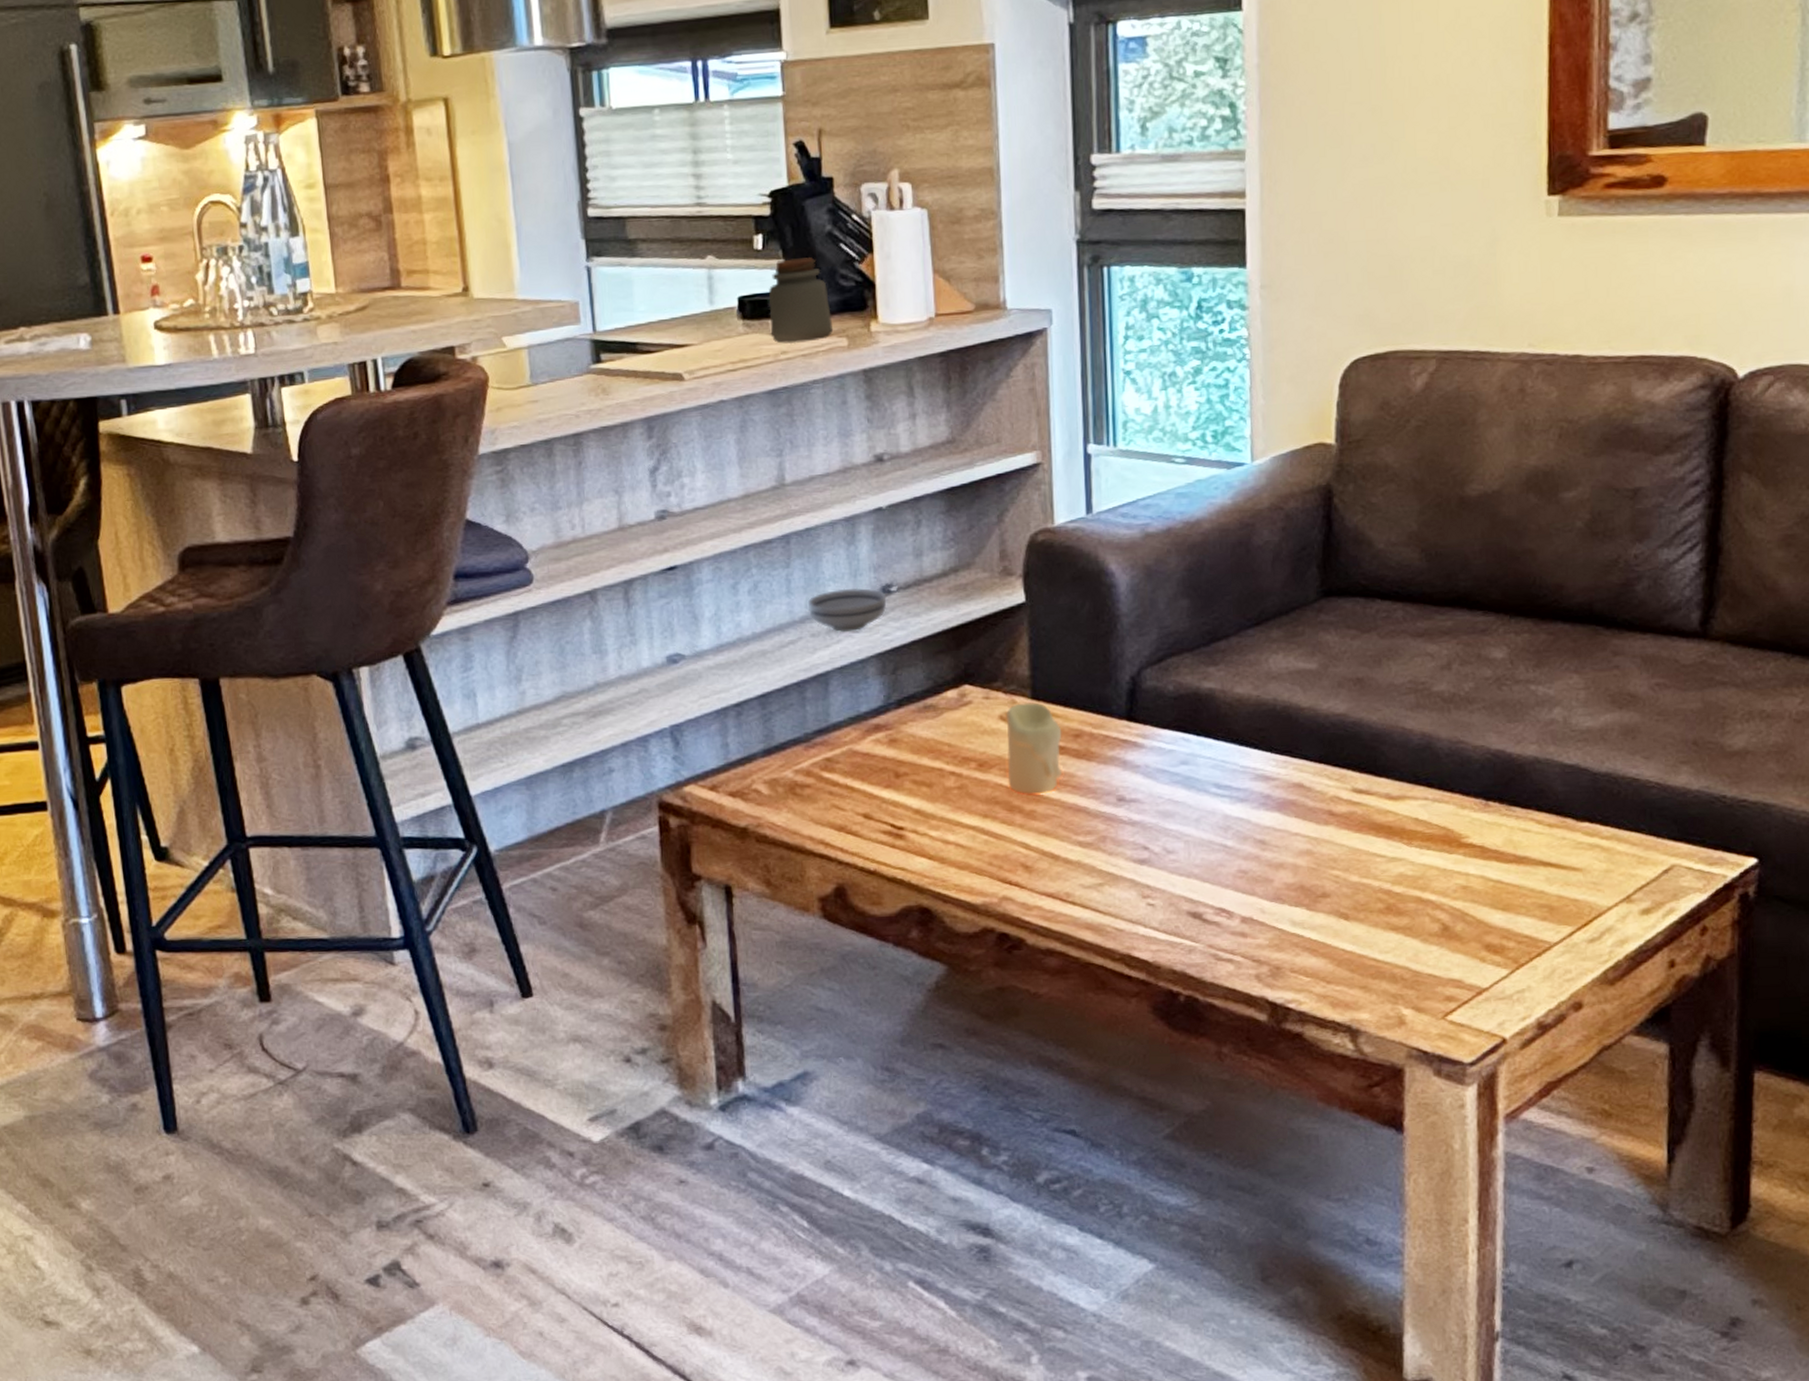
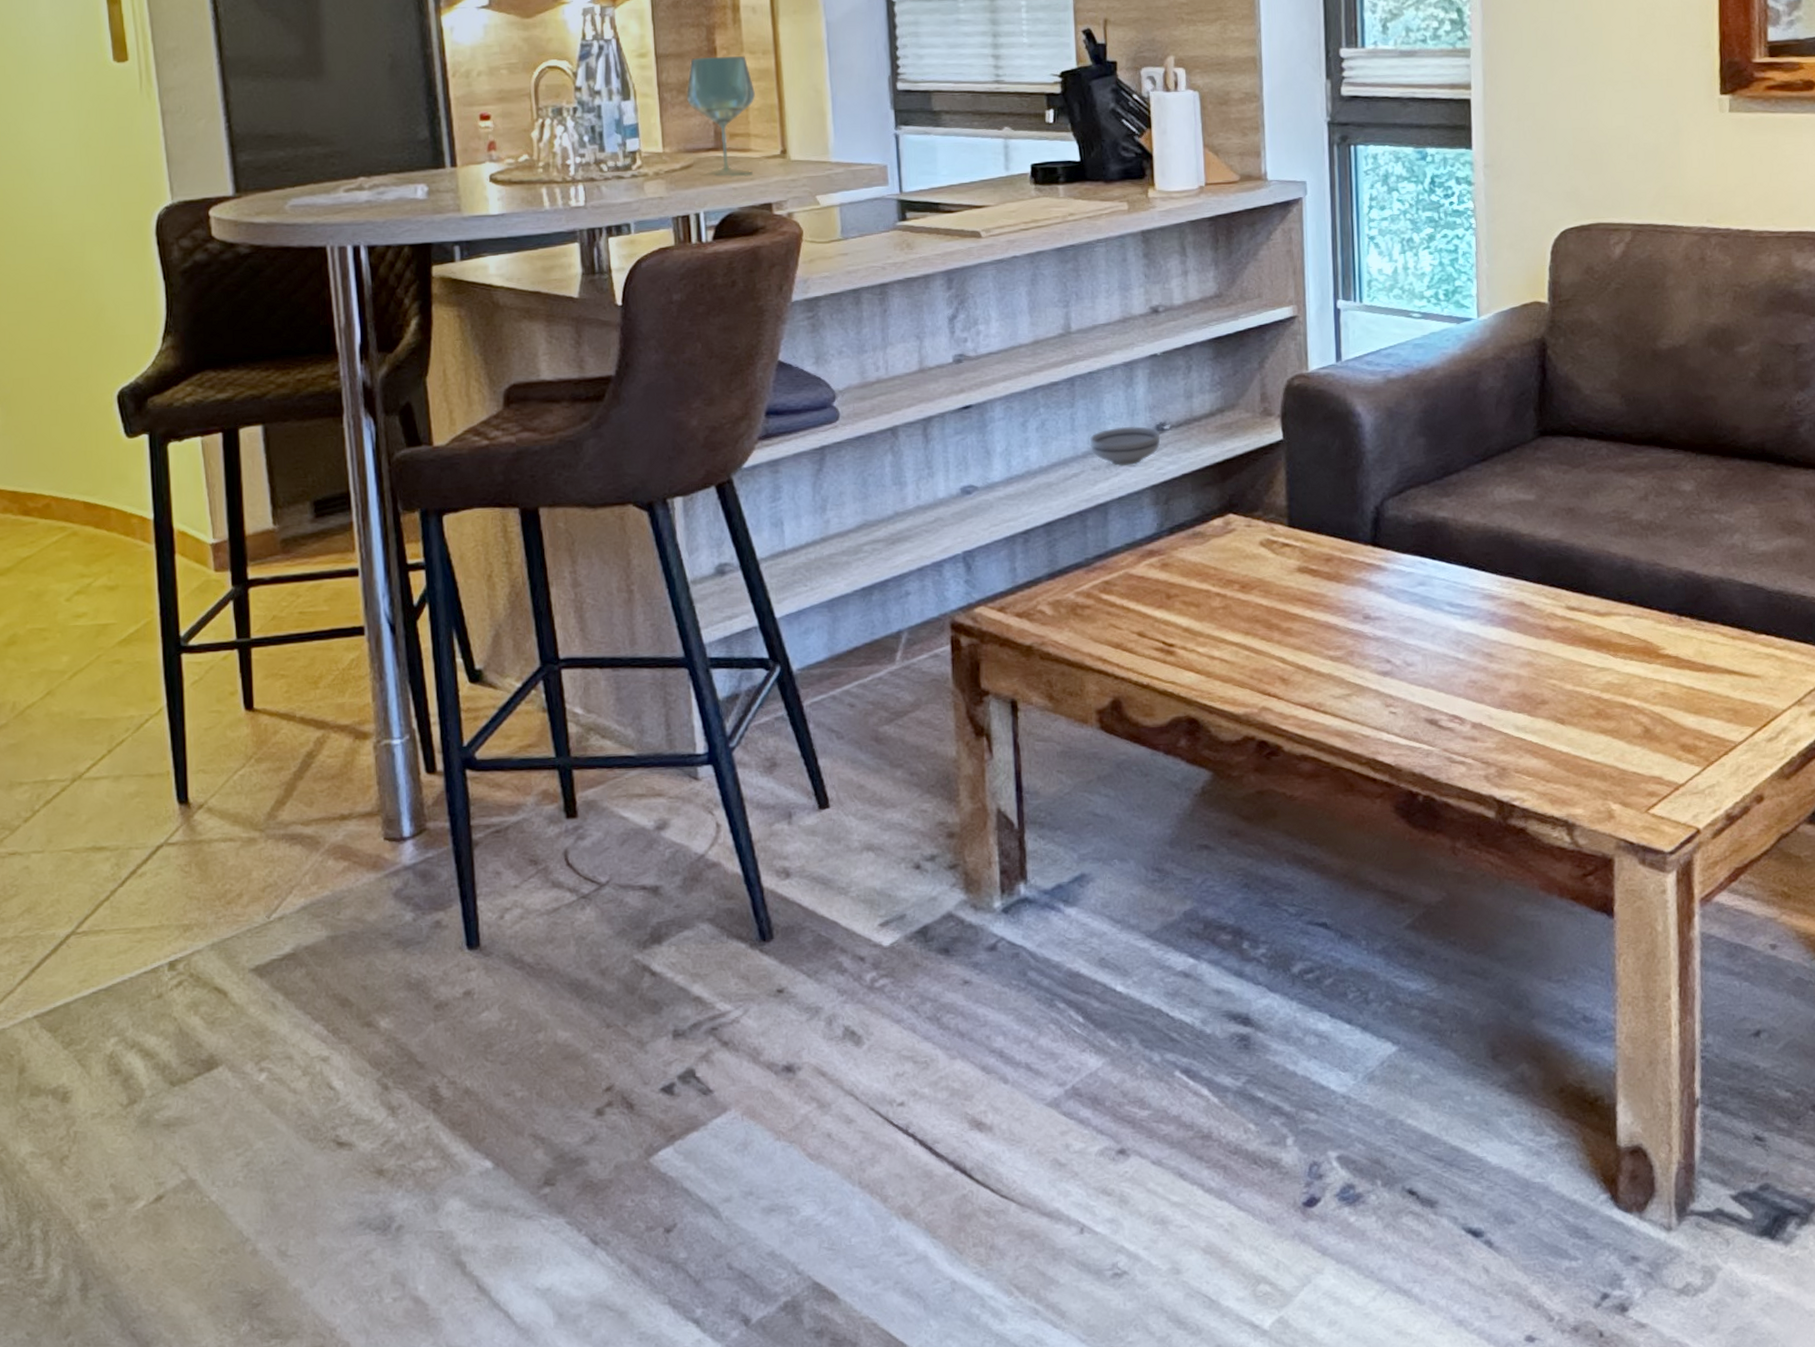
wine glass: none [358,183,434,319] -> present [686,55,755,177]
jar: present [769,257,832,345] -> none [1058,131,1115,208]
candle: present [1007,702,1062,795] -> none [1266,530,1315,614]

